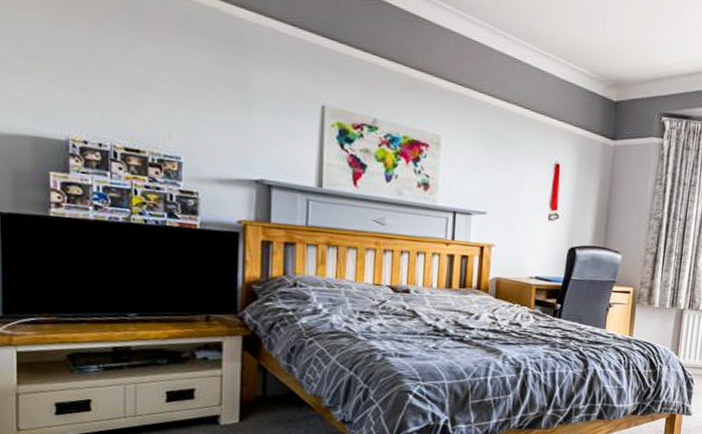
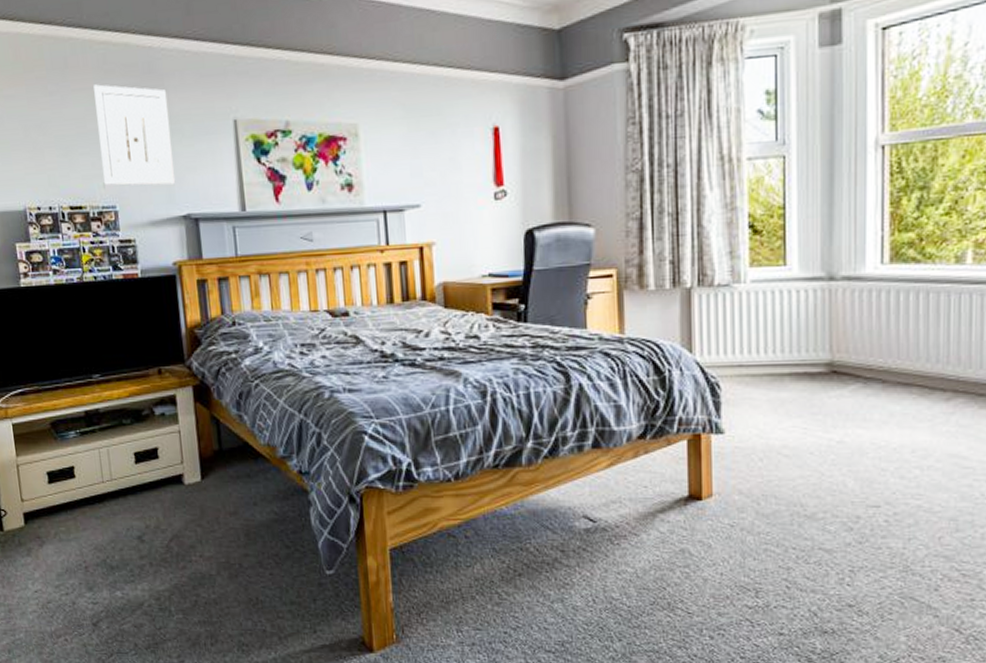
wall art: none [171,38,254,151] -> present [94,84,176,186]

